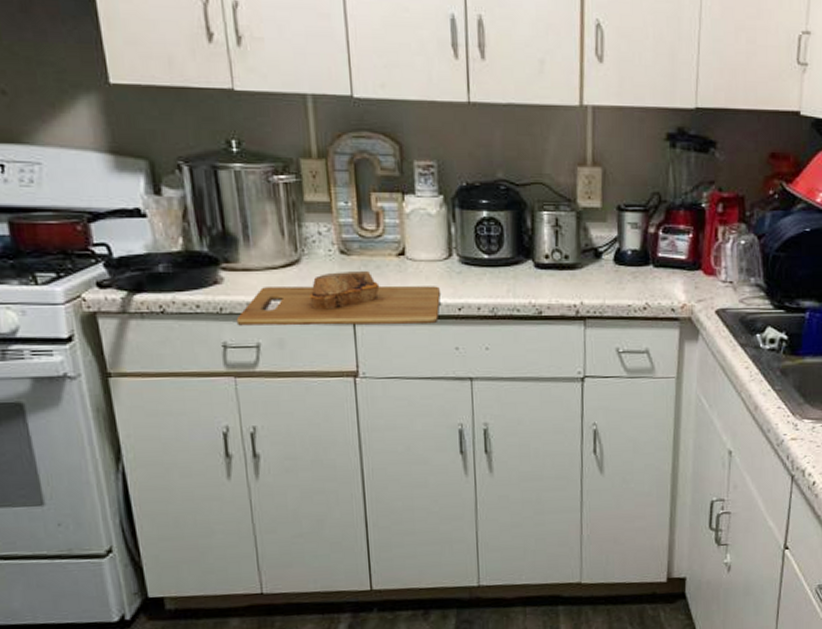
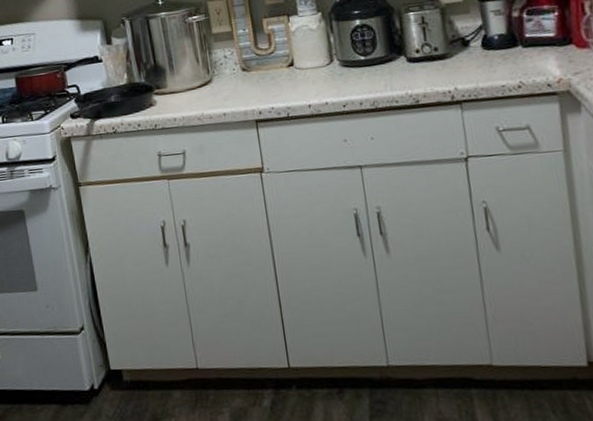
cutting board: present [236,270,440,326] -> none [167,82,327,138]

